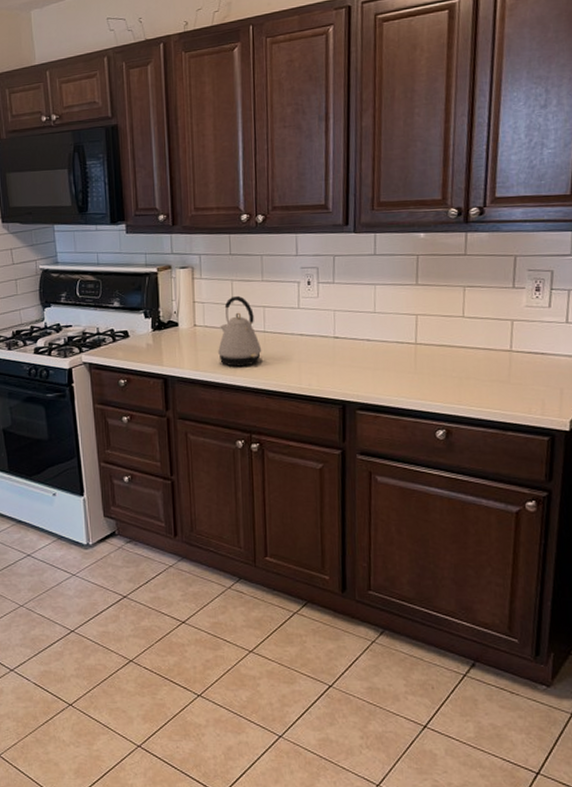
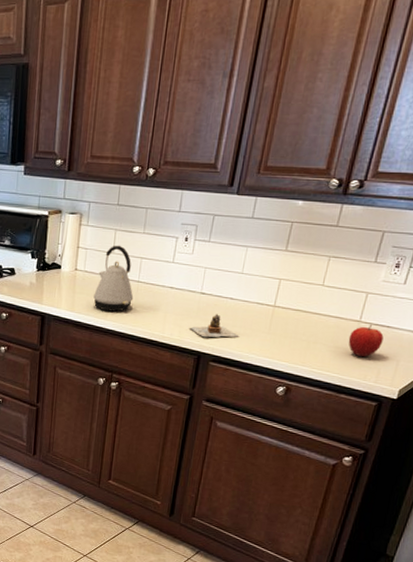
teapot: none [328,358,383,385] -> present [190,314,238,338]
fruit: none [502,352,541,389] -> present [348,324,384,358]

